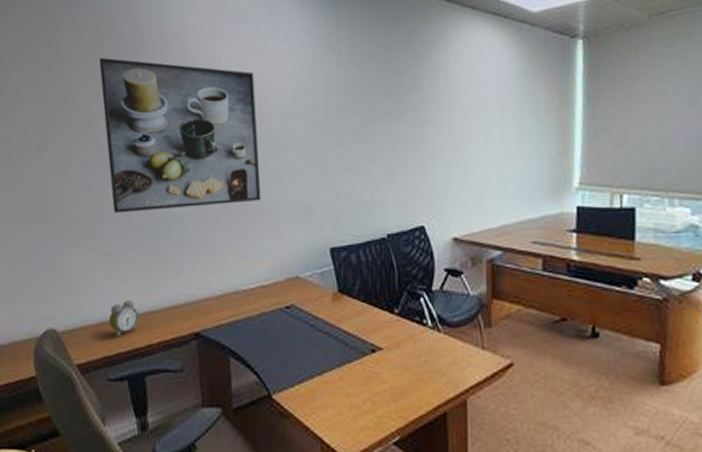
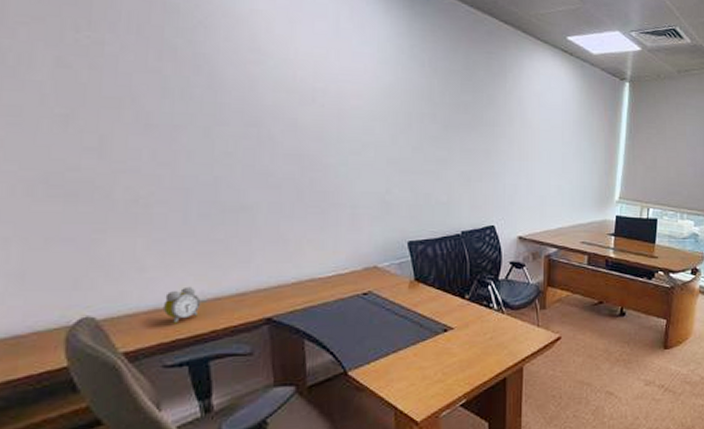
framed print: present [99,57,261,213] -> none [146,29,340,199]

